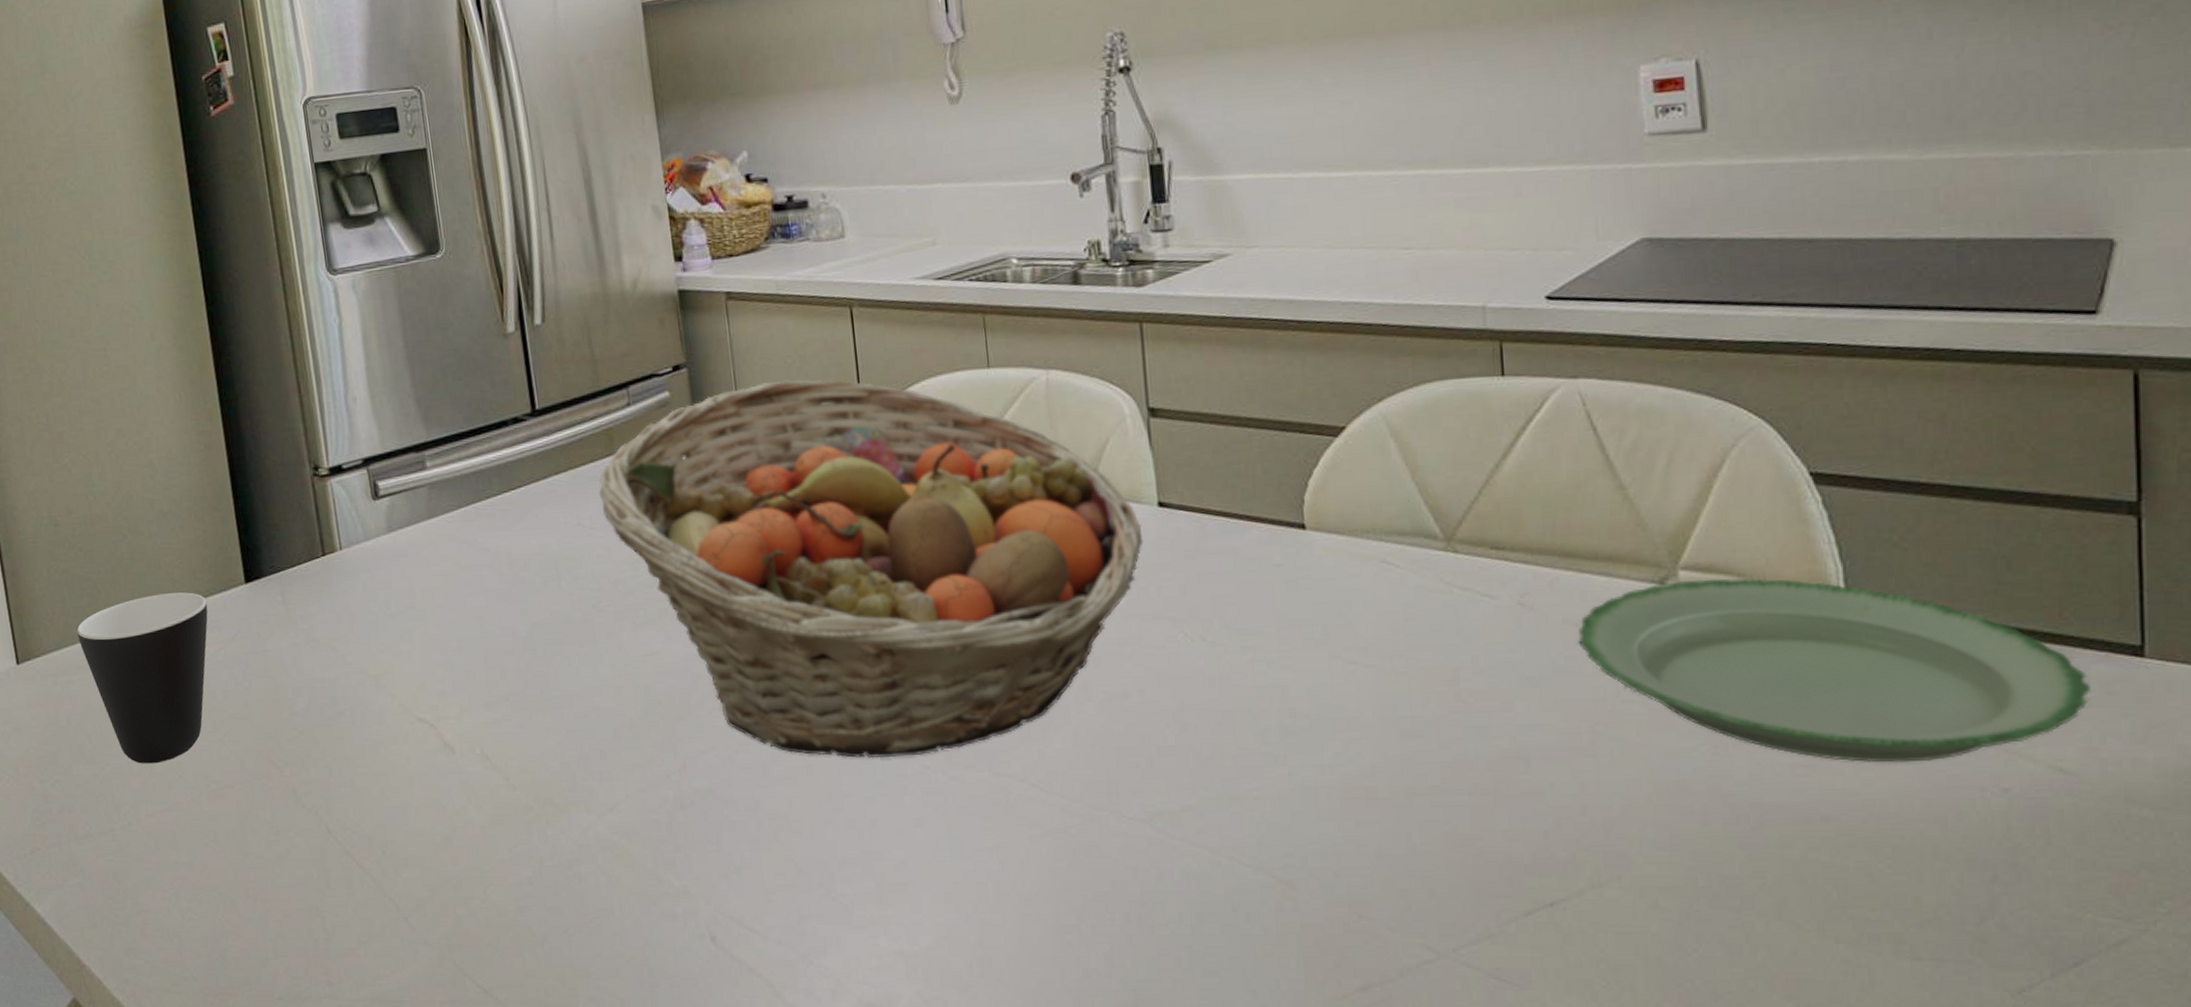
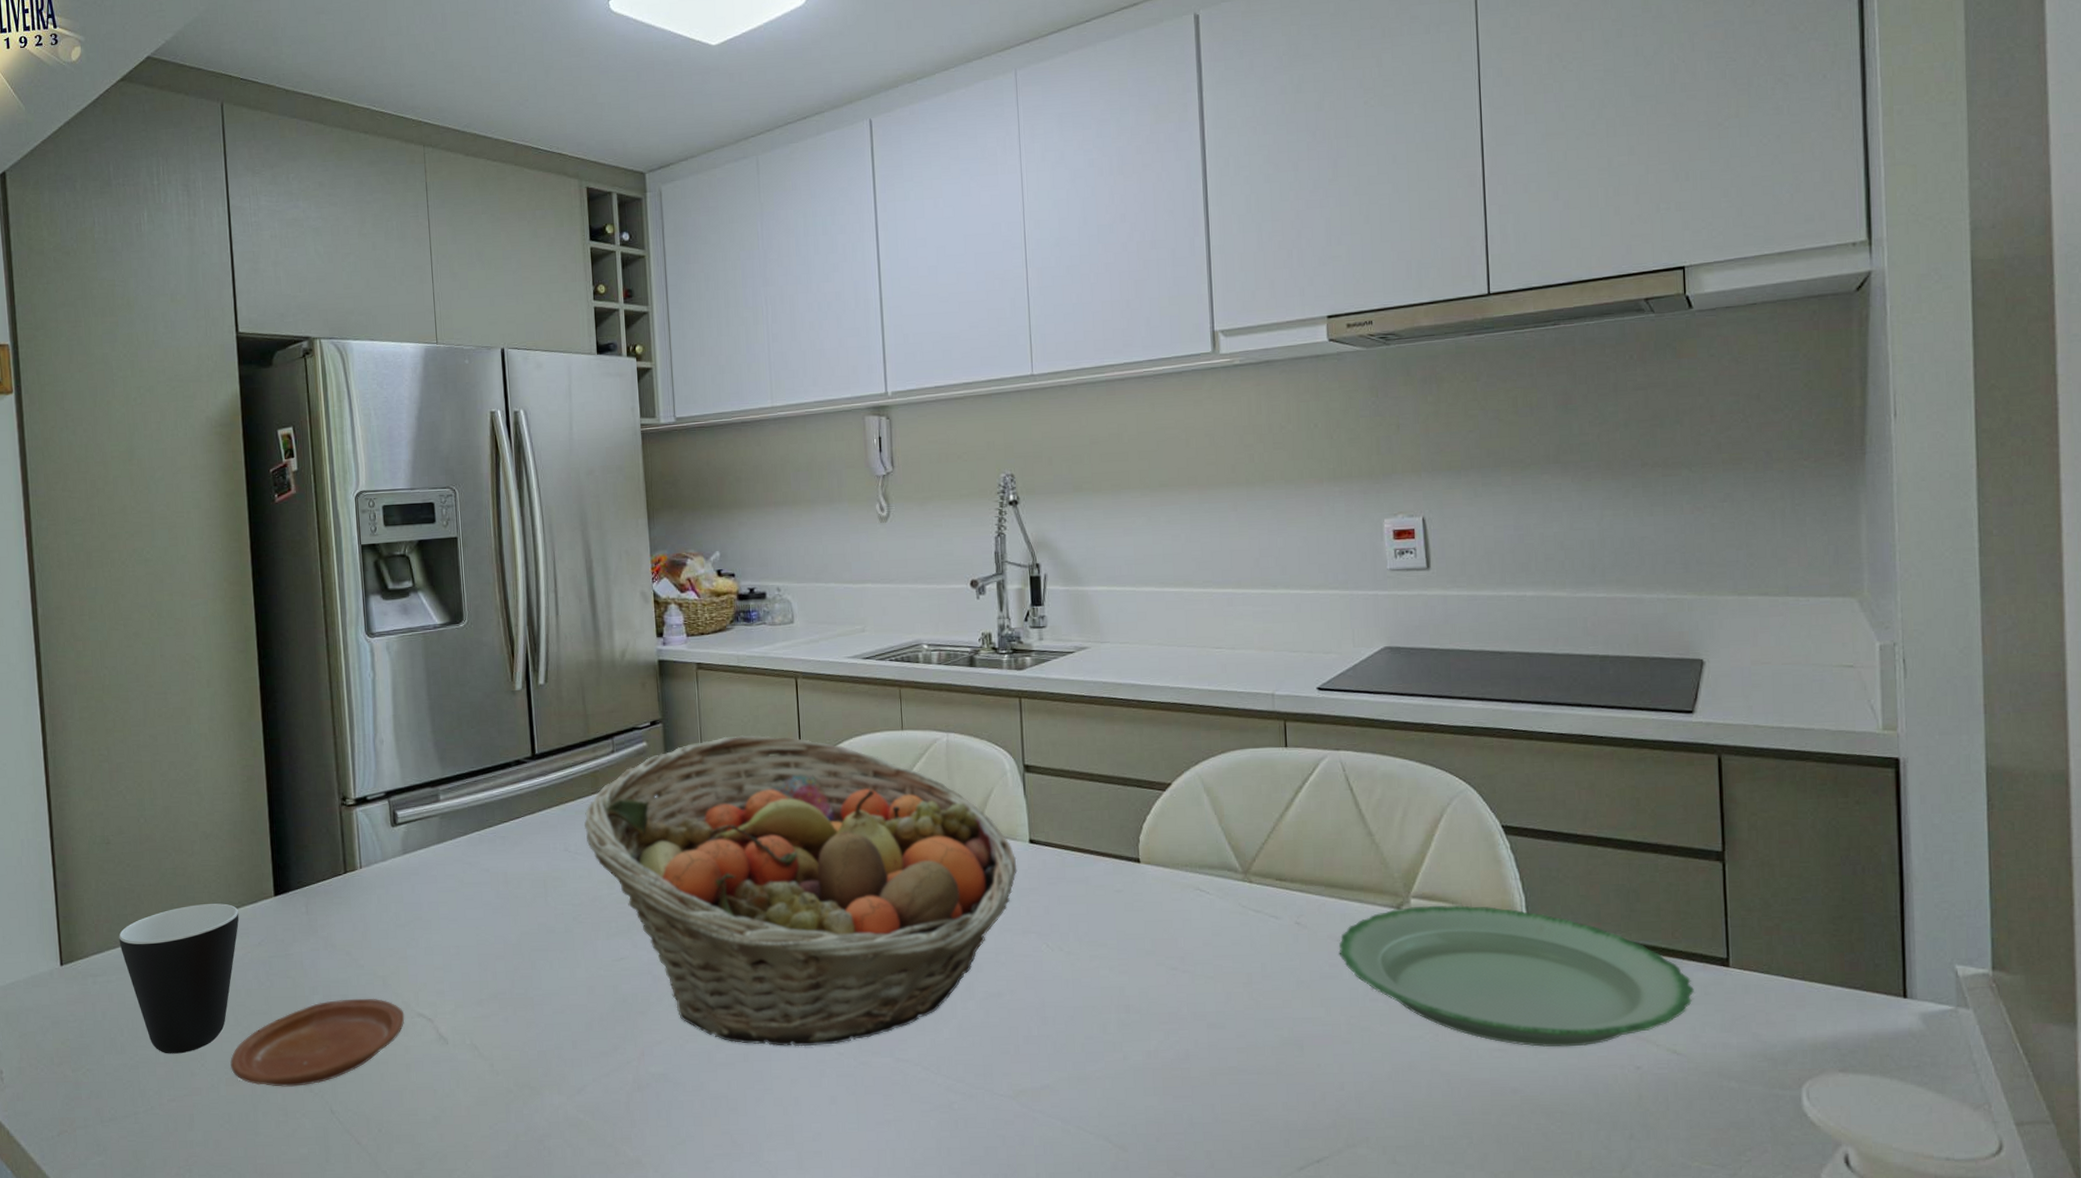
plate: none [210,700,404,802] -> present [230,998,405,1087]

